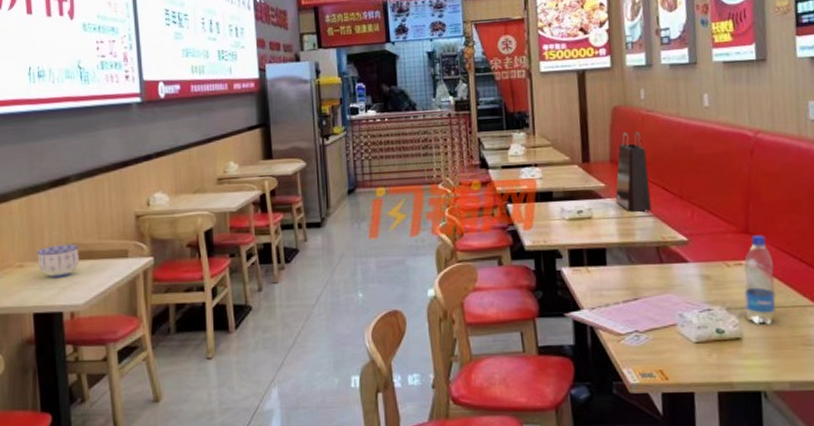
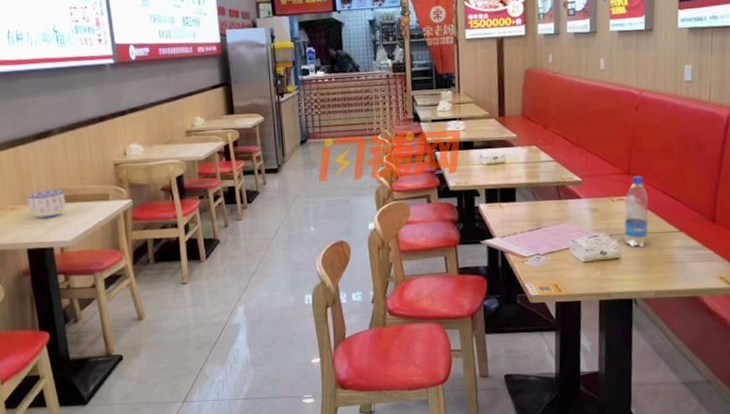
shopping bag: present [615,131,651,212] -> none [525,90,554,158]

